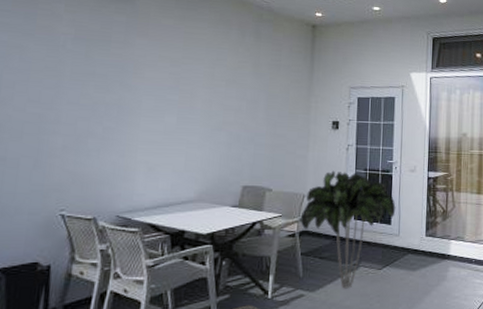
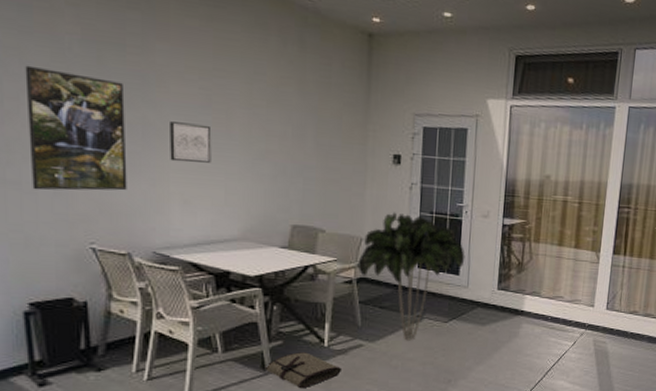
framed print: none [15,60,106,165] -> present [25,65,127,191]
wall art: none [139,101,177,135] -> present [170,121,212,163]

